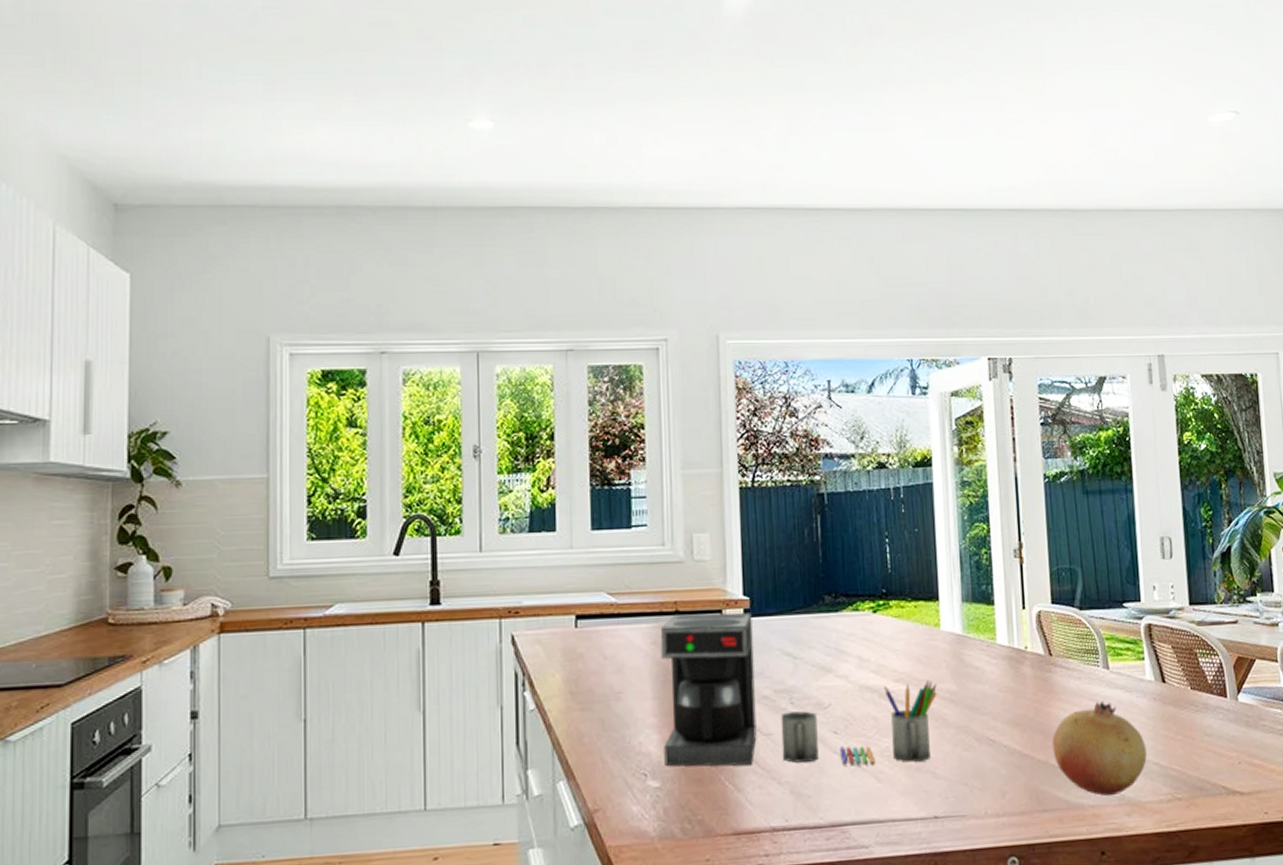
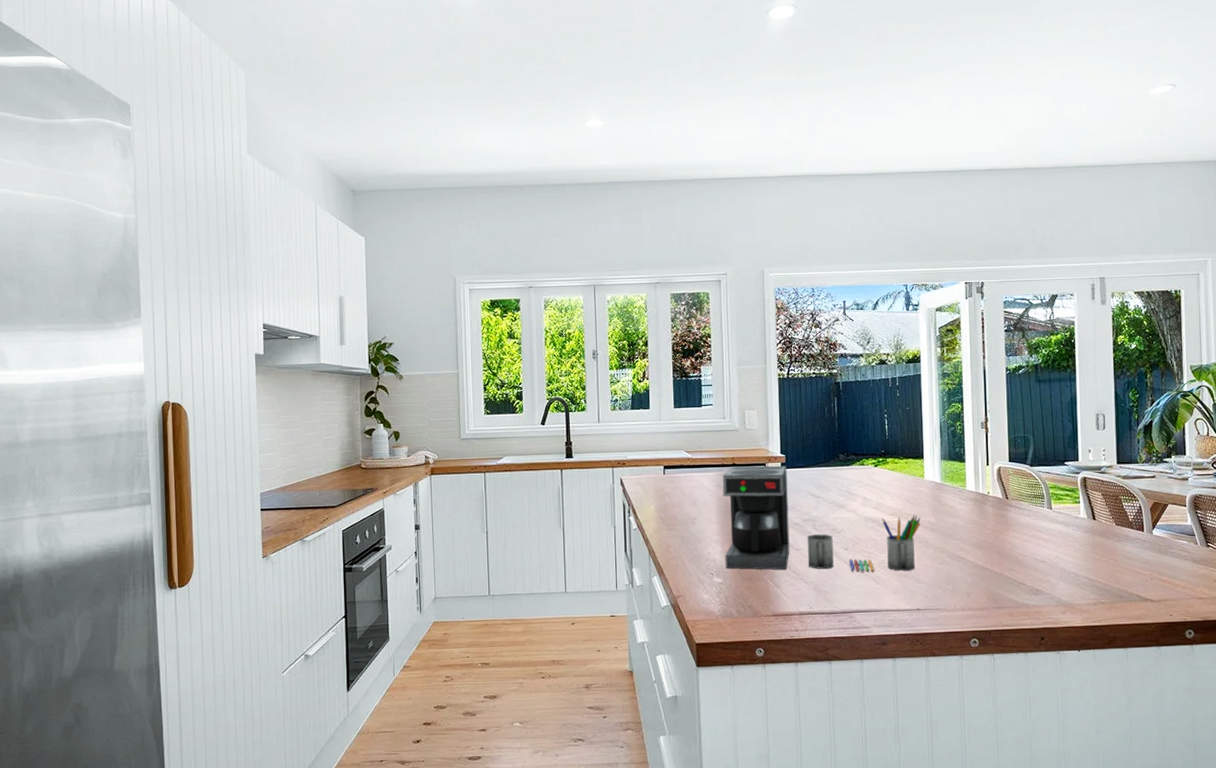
fruit: present [1052,700,1147,797] -> none [1006,531,1079,600]

